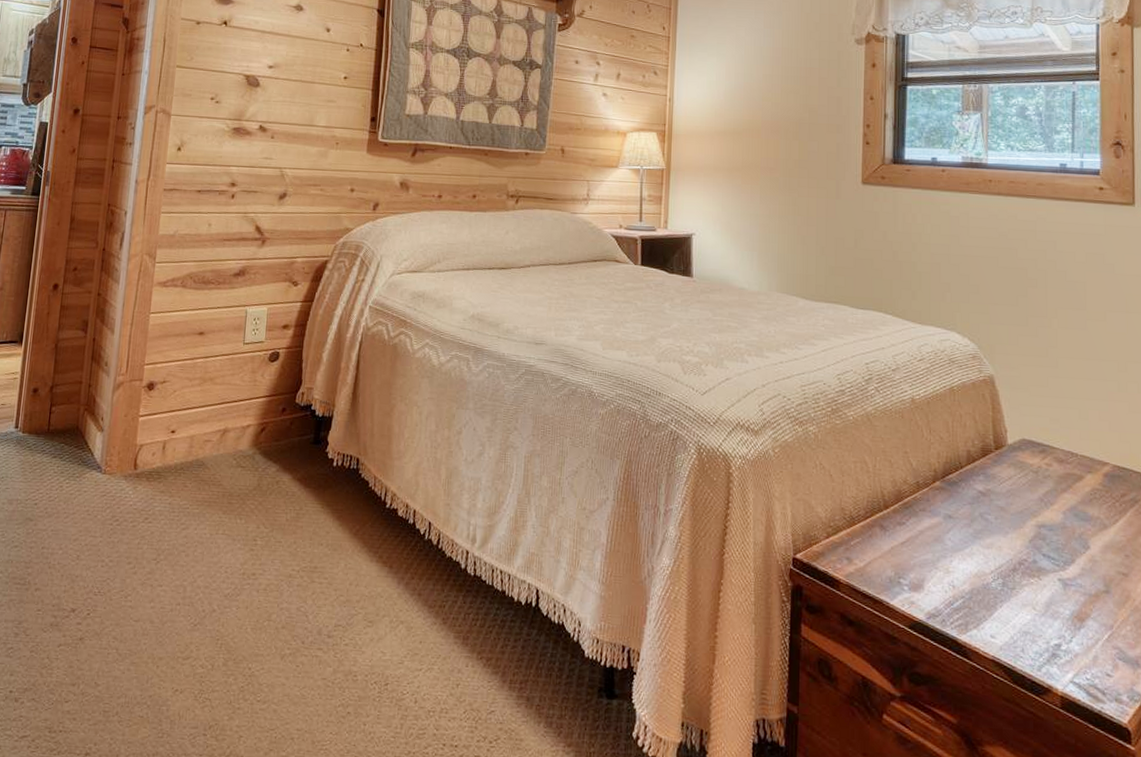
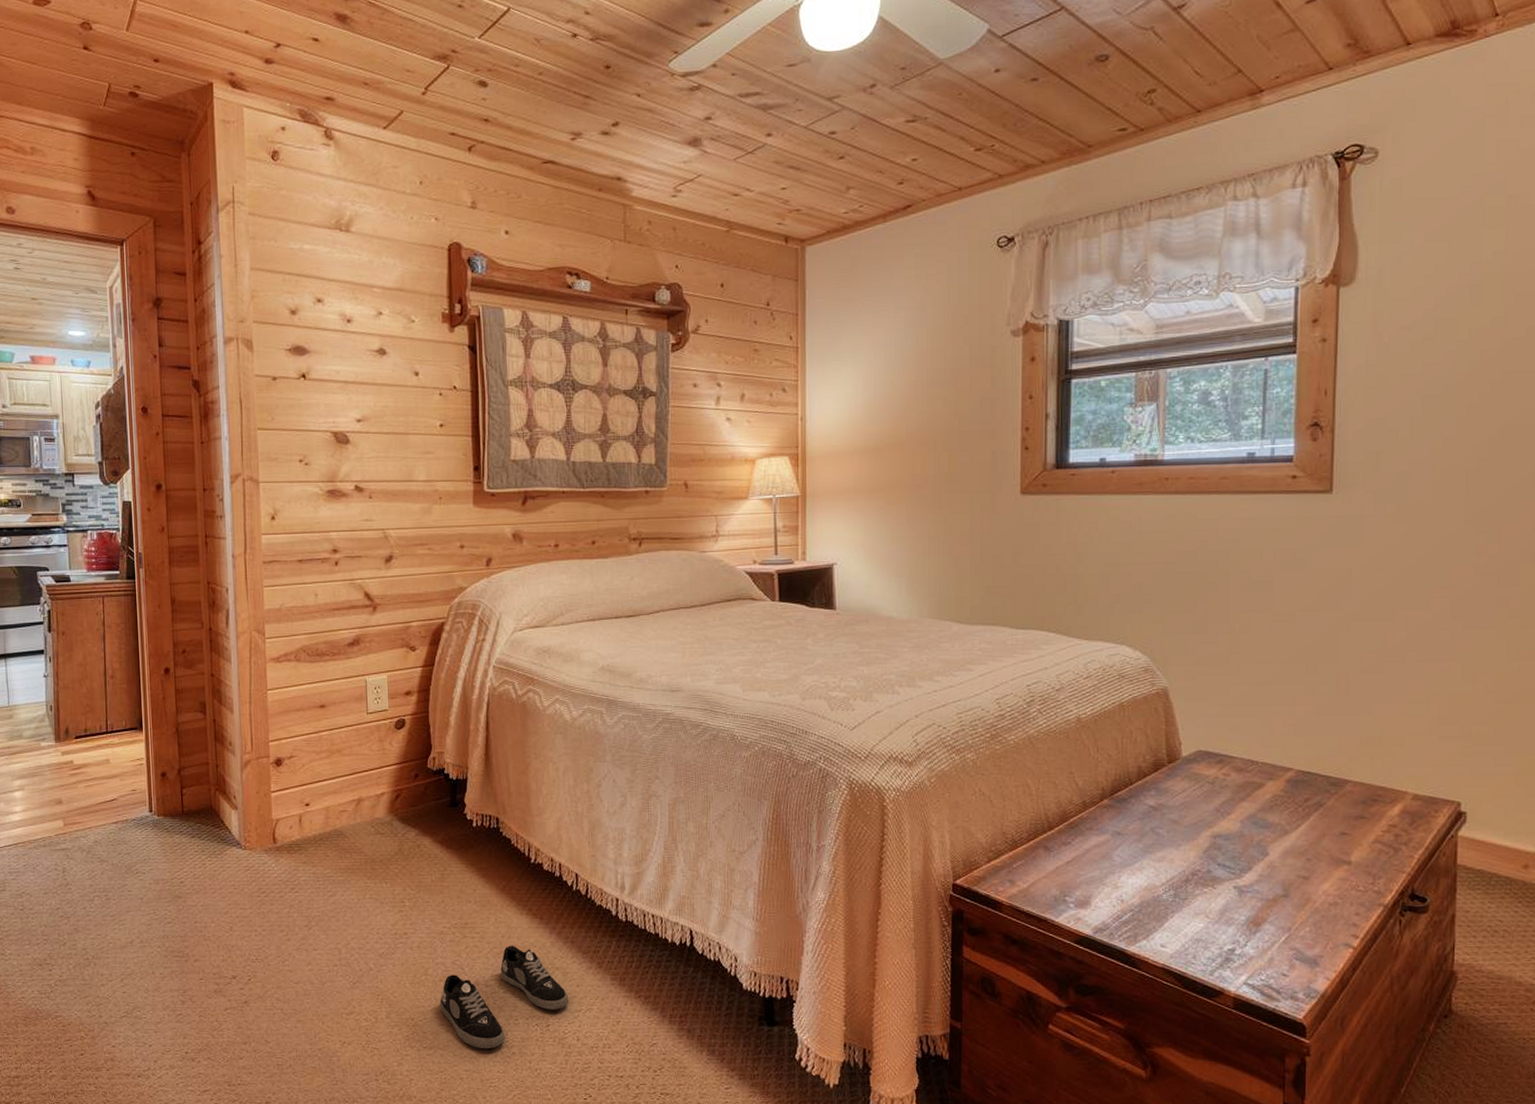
shoe: none [279,593,410,707] -> present [440,945,568,1050]

